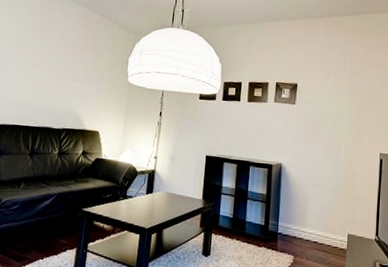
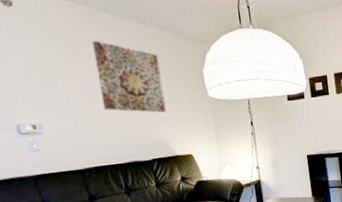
wall art: none [35,17,94,88] -> present [92,40,167,113]

